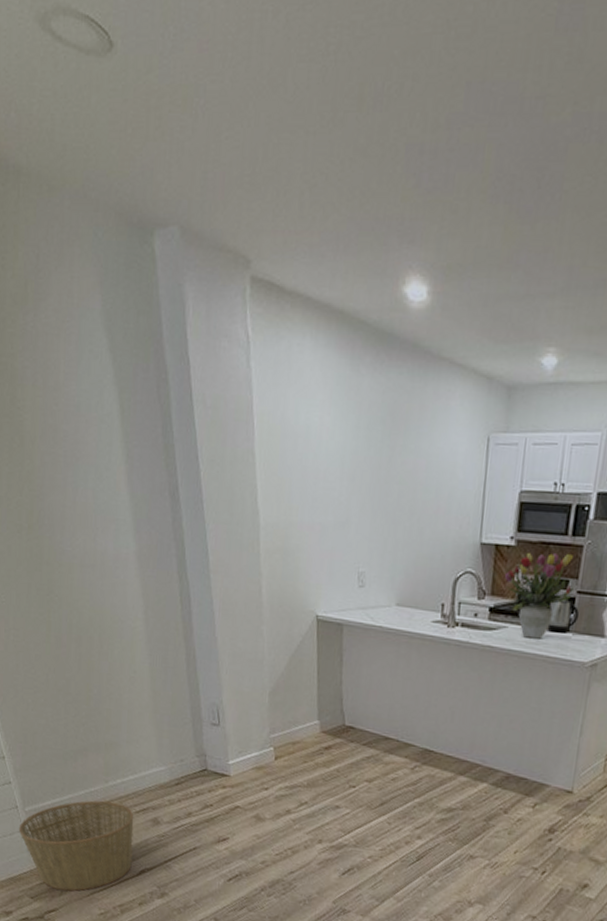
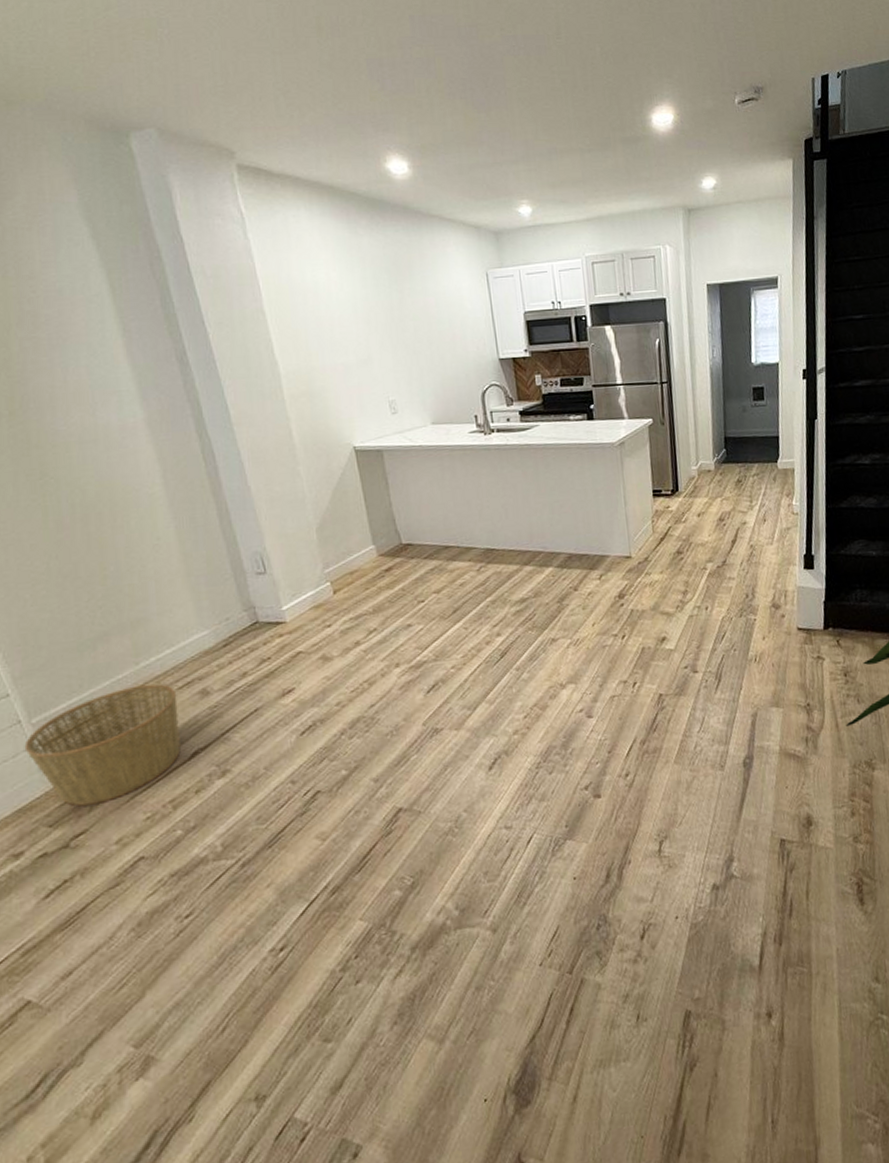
flower arrangement: present [505,552,574,639] -> none [527,356,589,432]
kettle: present [547,599,579,634] -> none [572,394,599,423]

